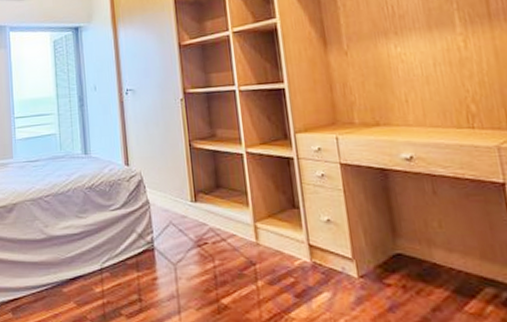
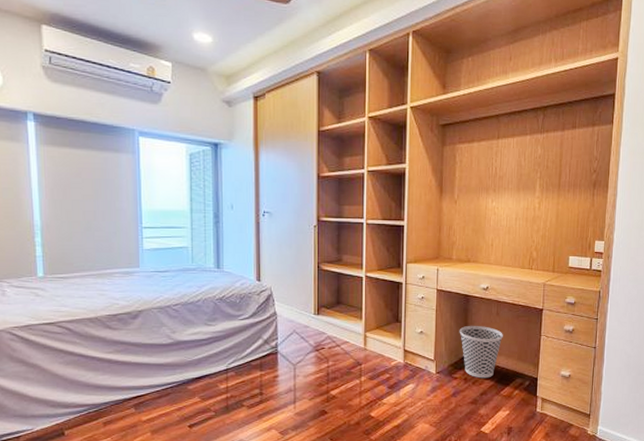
wastebasket: none [381,210,450,286] -> present [459,326,503,378]

